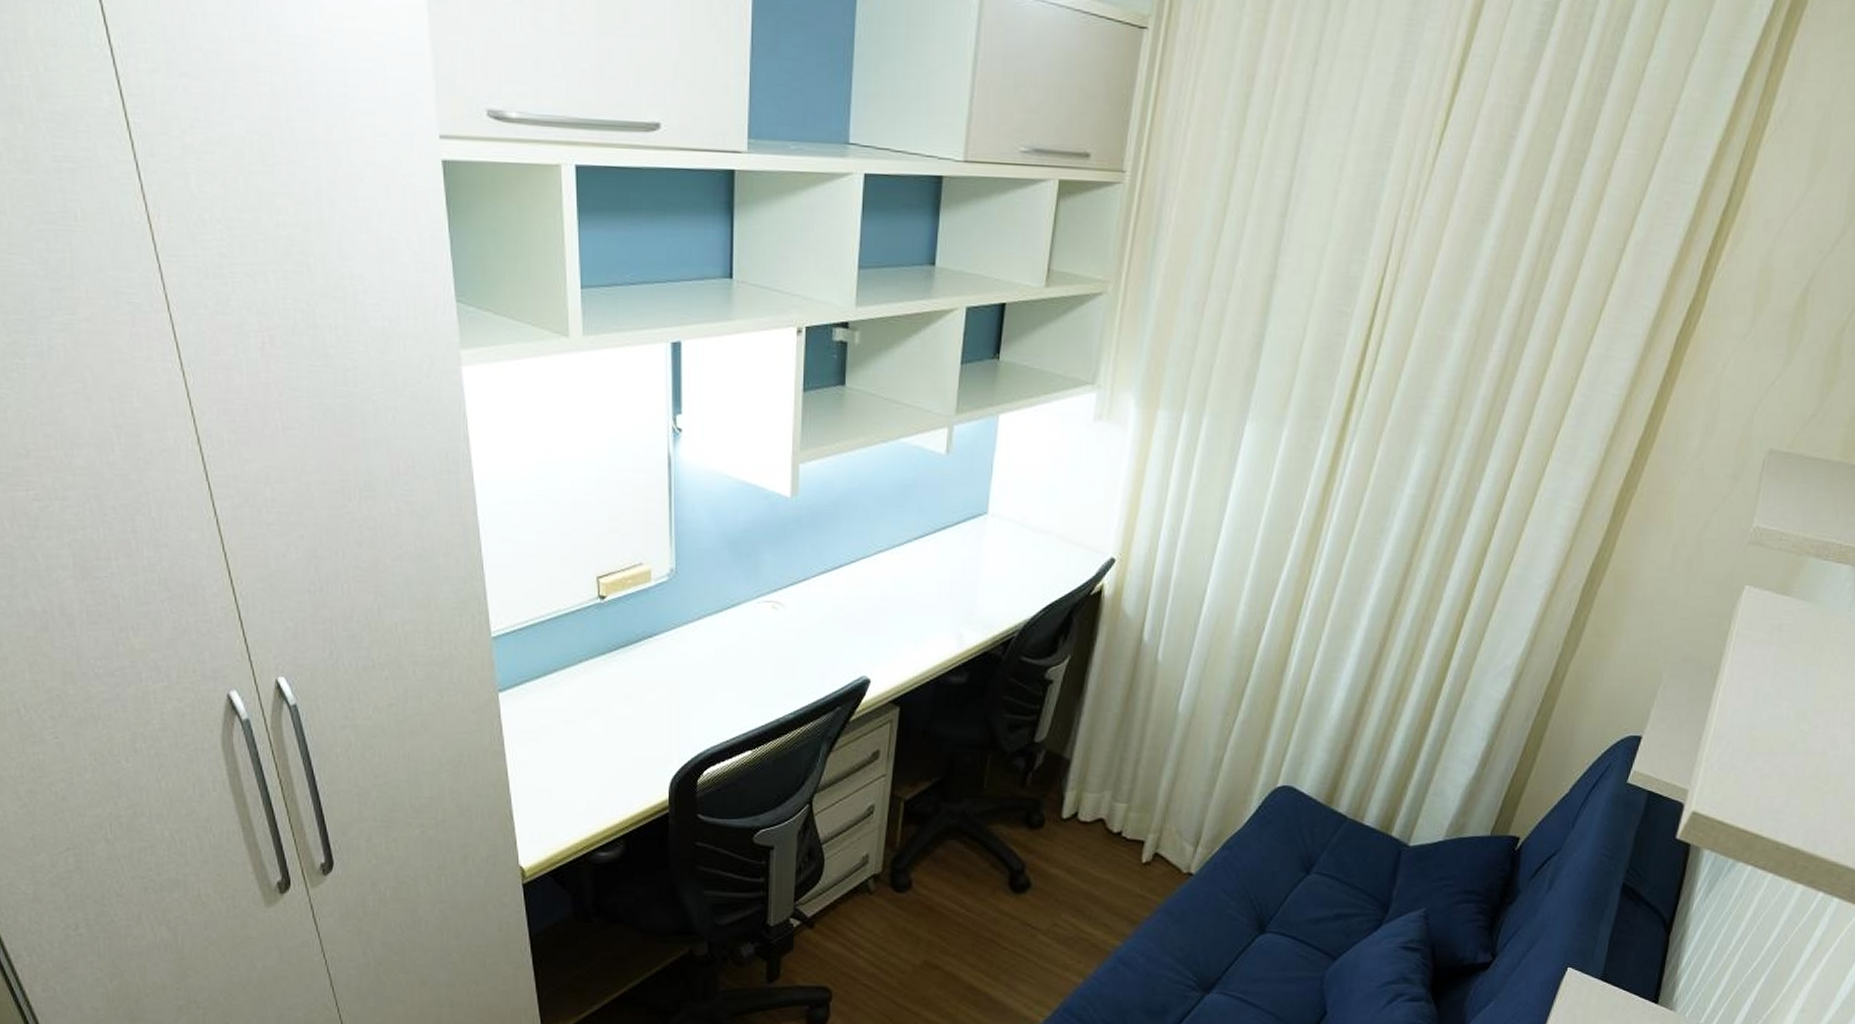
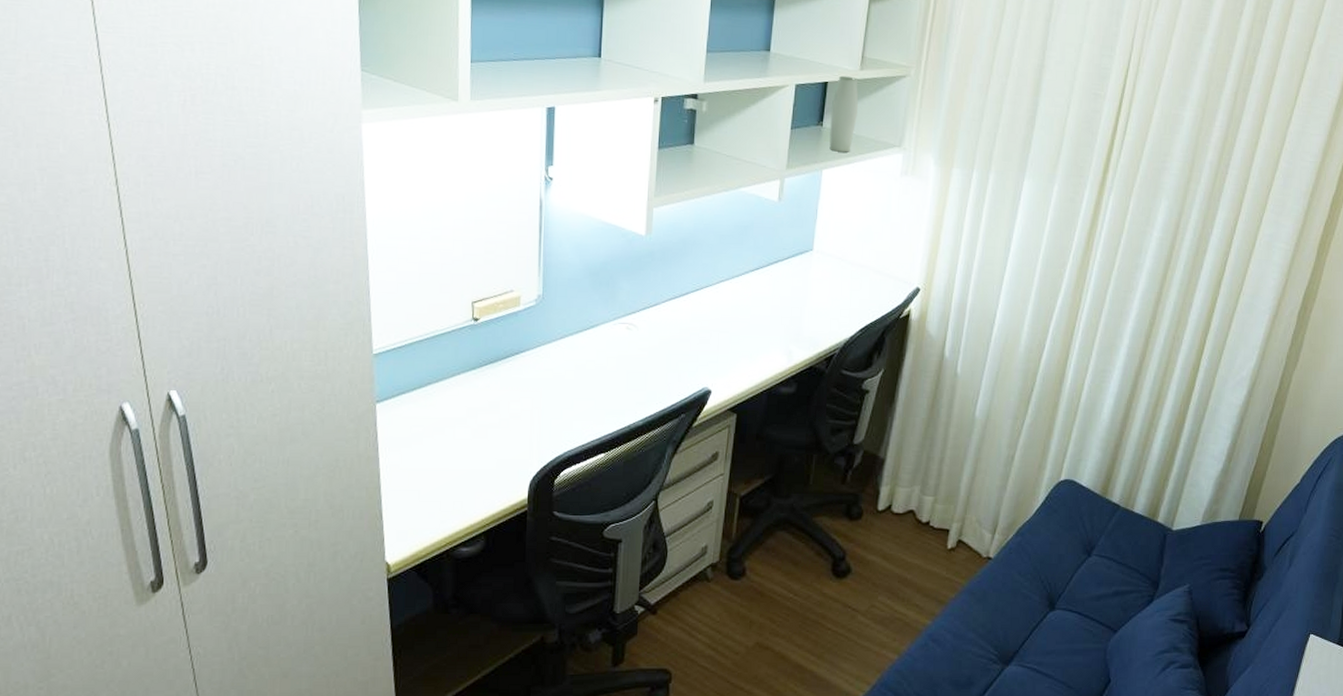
vase: none [1007,294,1043,392] -> present [829,75,859,152]

